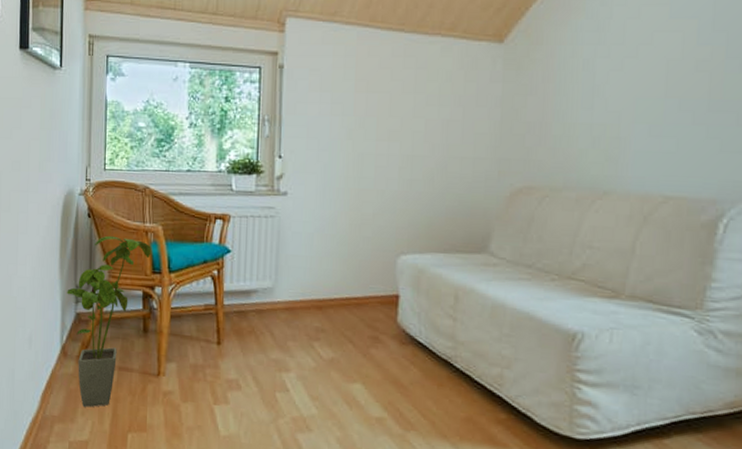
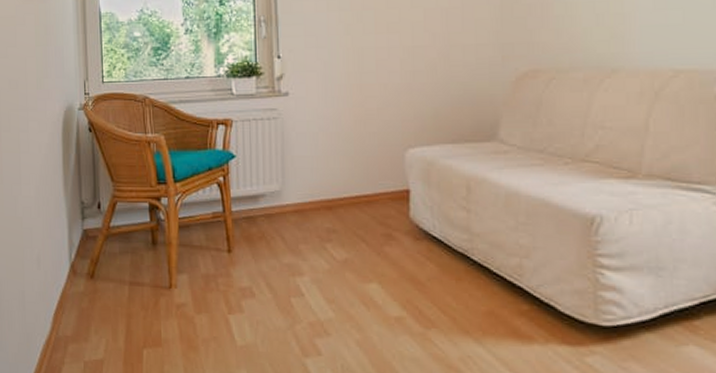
house plant: present [67,235,151,407] -> none [72,149,155,325]

